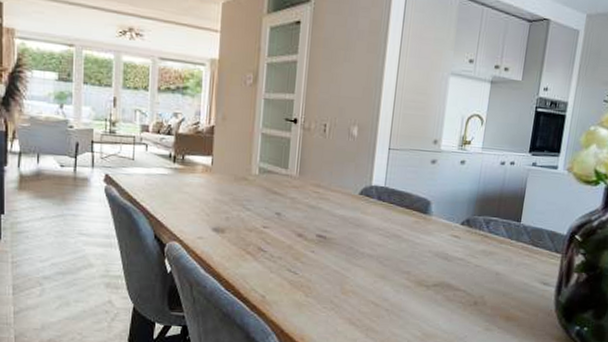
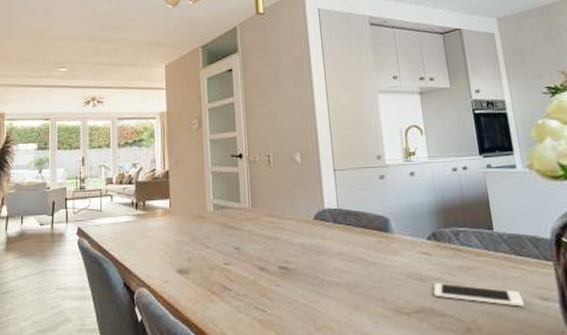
cell phone: none [453,263,528,289] -> present [433,283,525,307]

